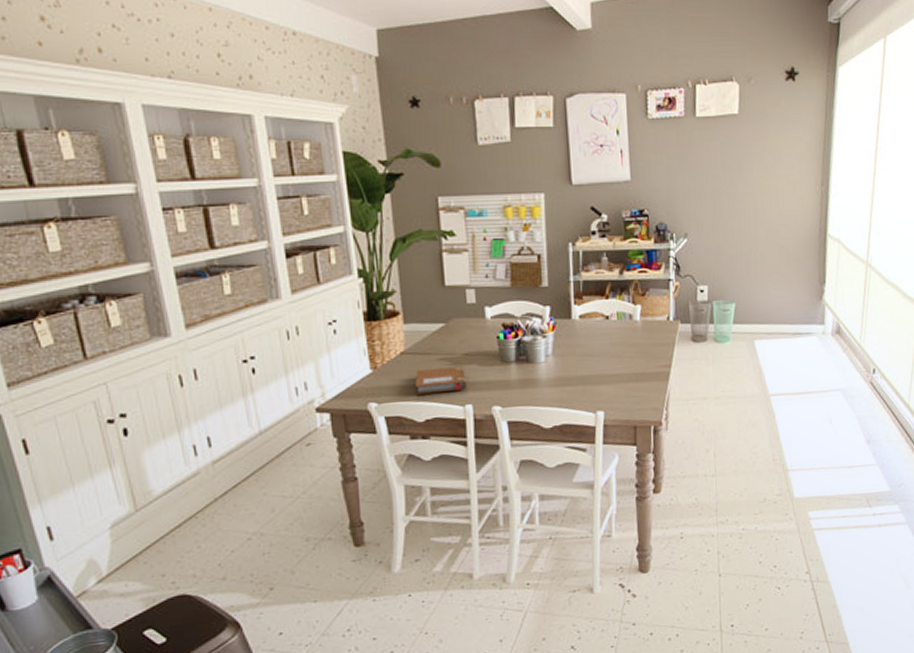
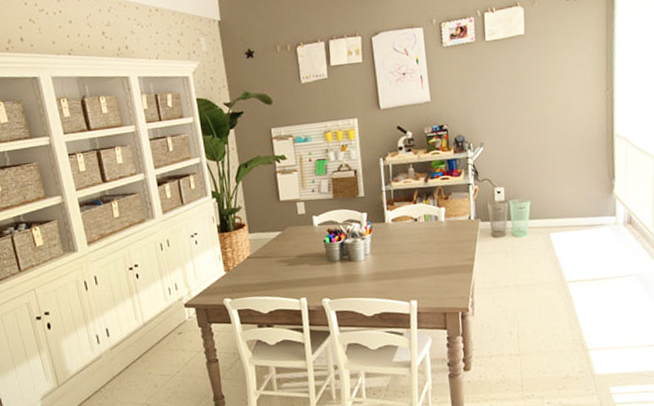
notebook: present [415,366,467,395] -> none [259,266,301,291]

